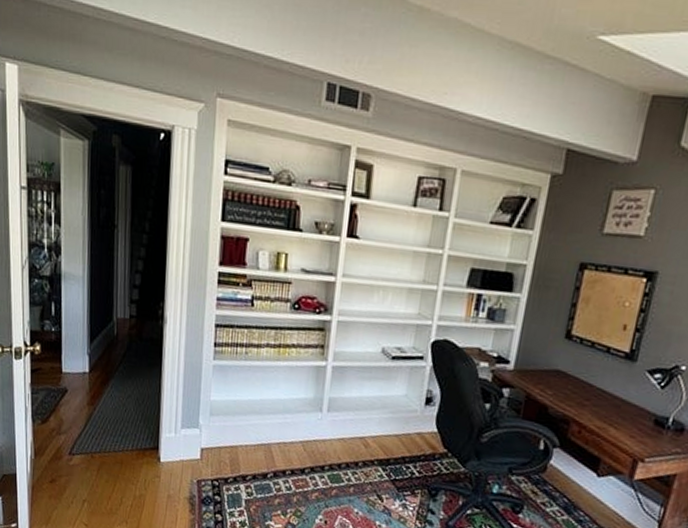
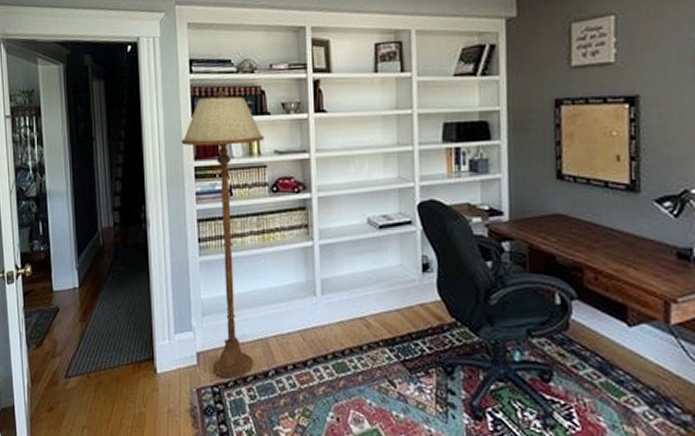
floor lamp: none [207,197,293,476] -> present [181,90,264,379]

